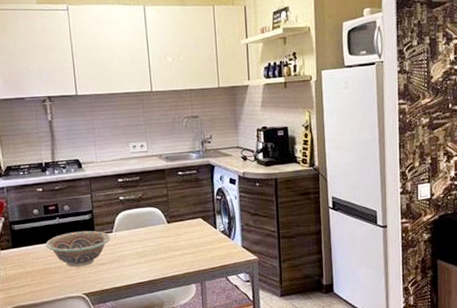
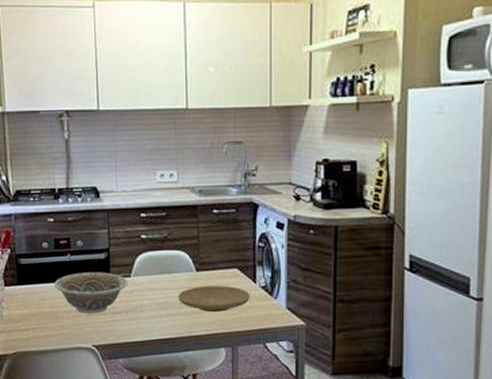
plate: none [153,233,213,256] -> present [178,286,250,312]

